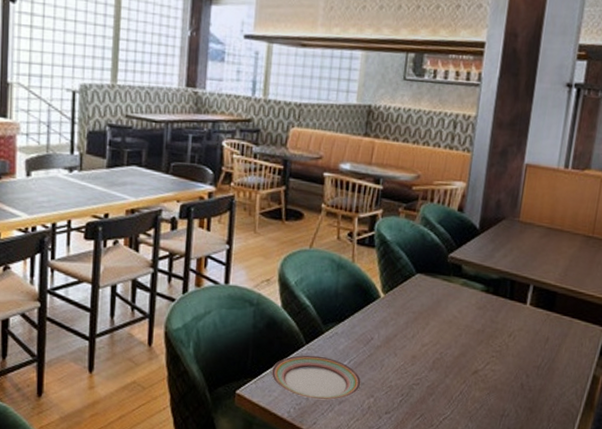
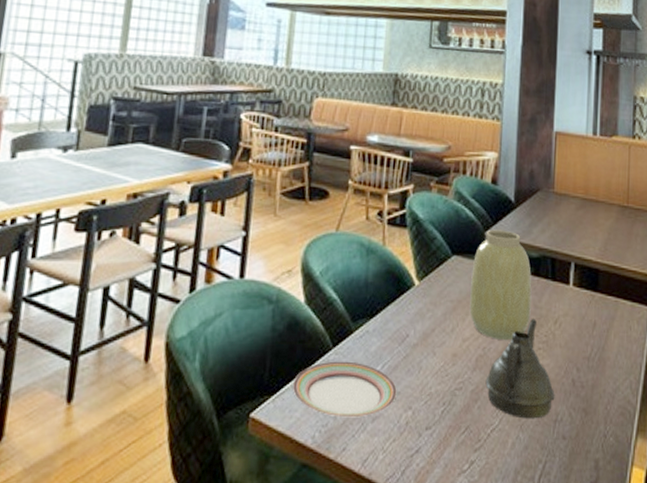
vase: none [429,252,491,348] -> present [469,229,532,341]
teapot: none [440,330,504,413] -> present [485,318,555,419]

